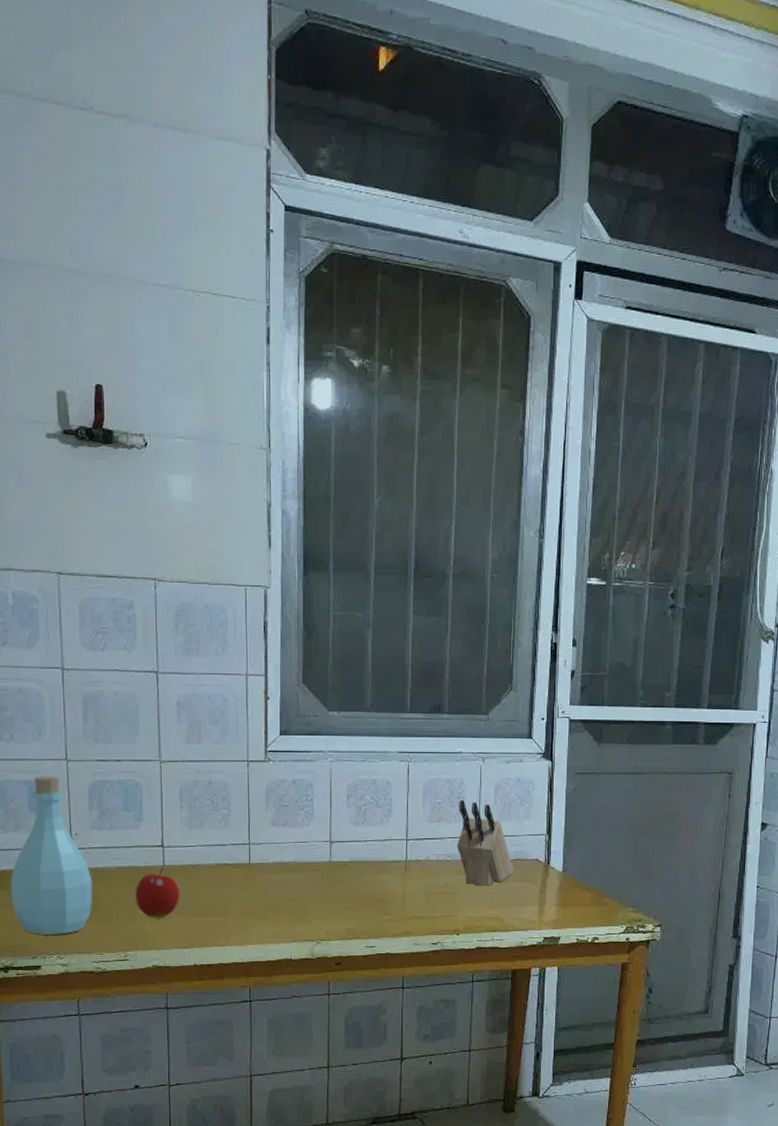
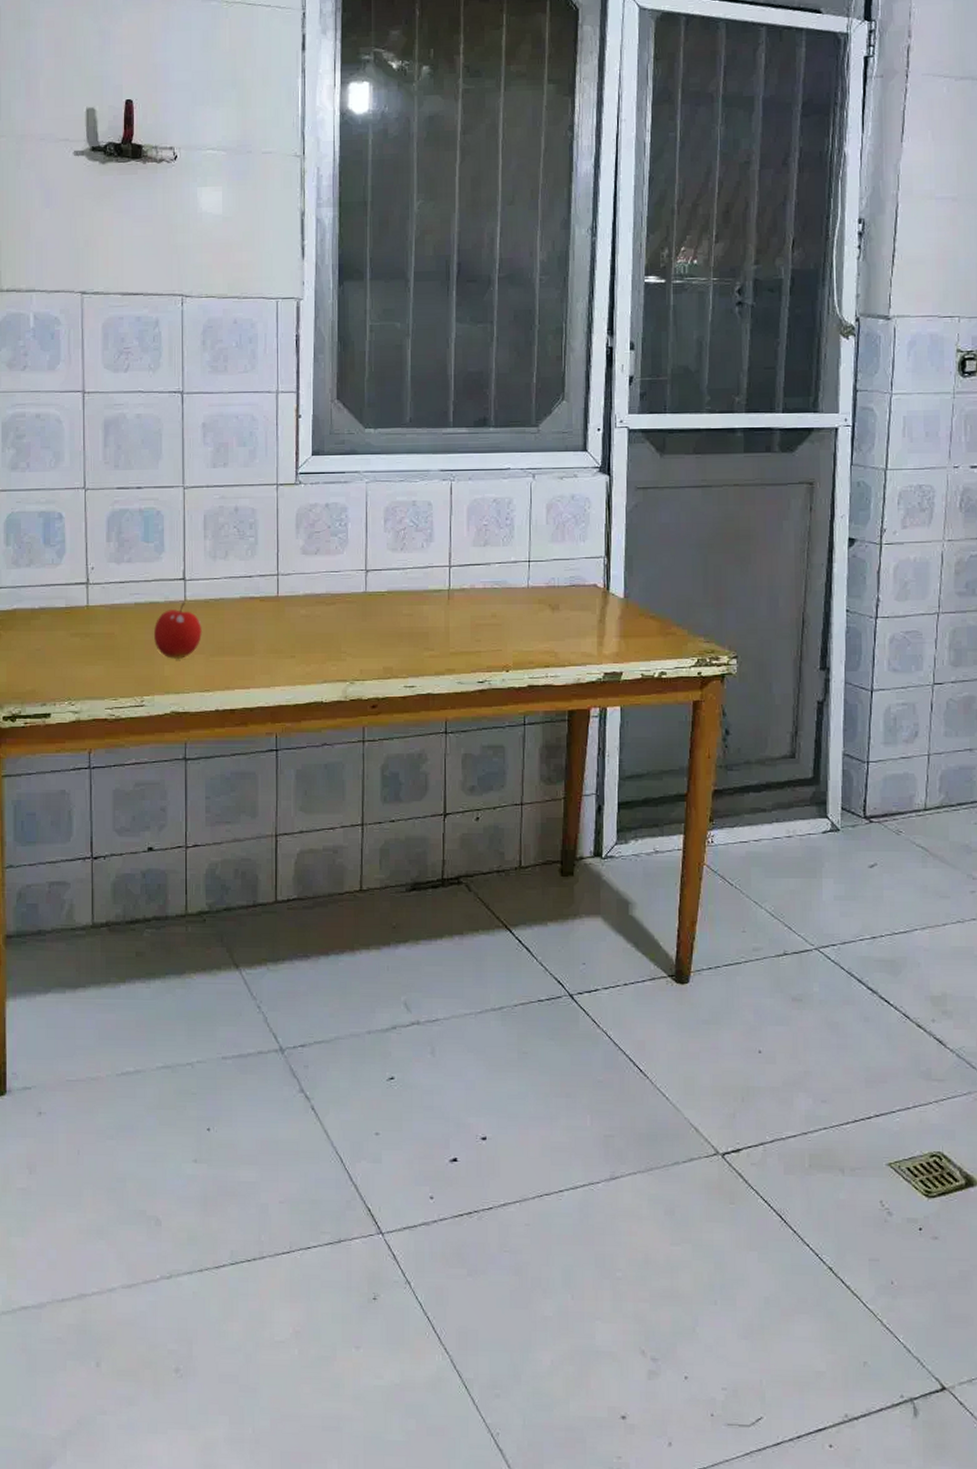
bottle: present [10,776,93,935] -> none [21,506,108,679]
knife block: present [457,800,514,886] -> none [505,521,570,616]

